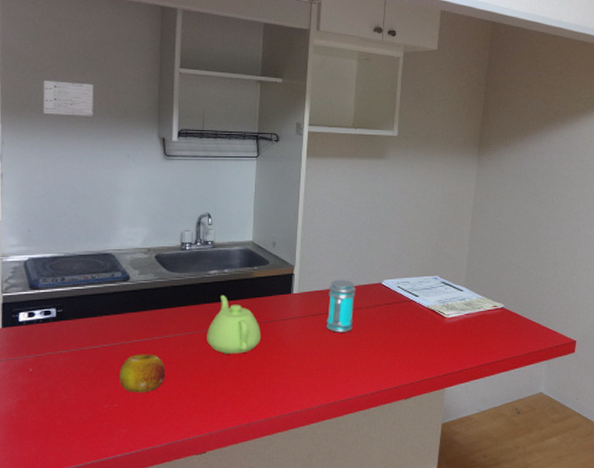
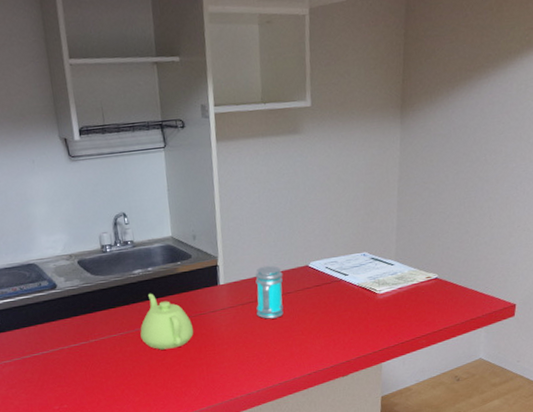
fruit: present [119,354,166,393] -> none [63,356,107,394]

